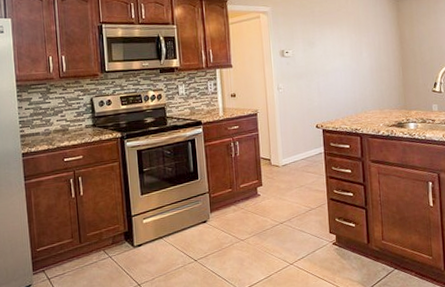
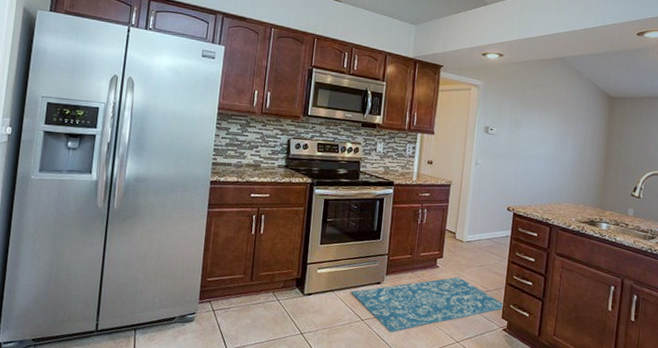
rug: none [180,201,331,268] -> present [351,276,506,333]

